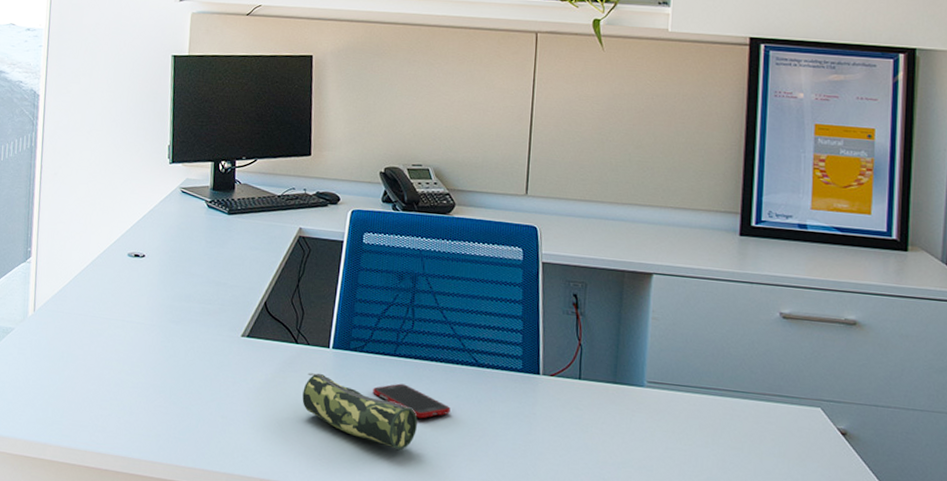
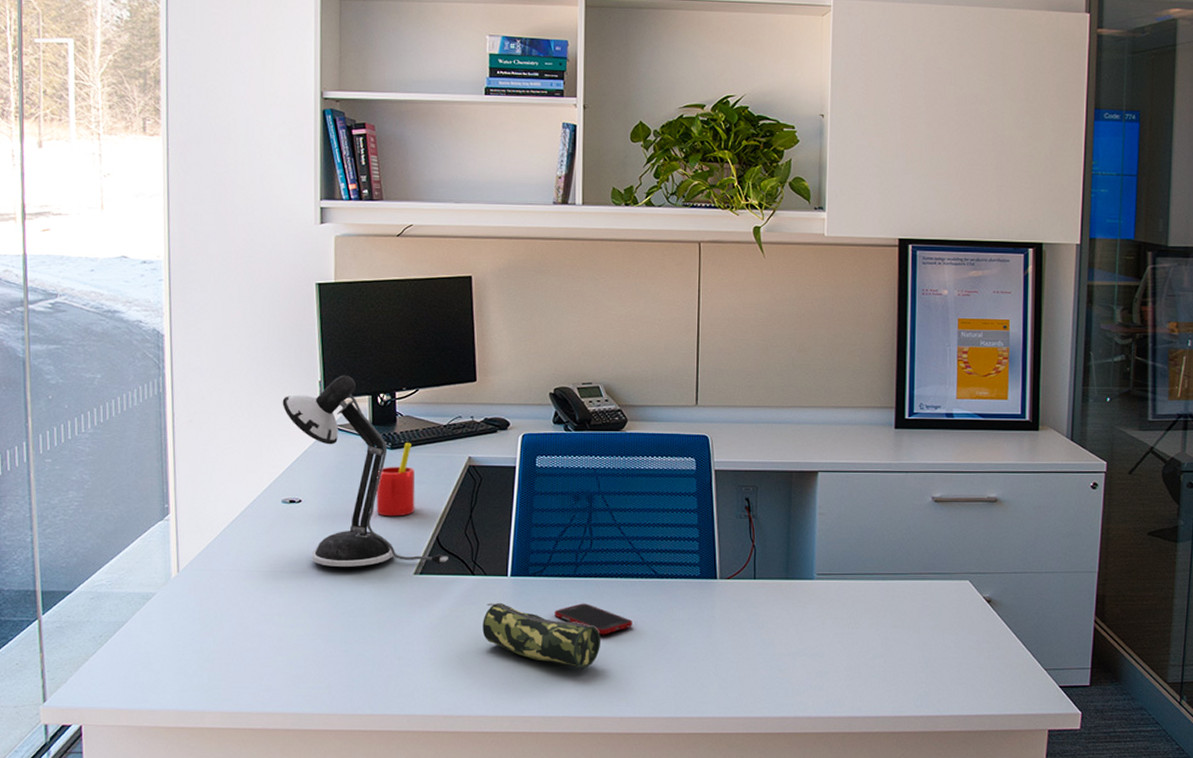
desk lamp: none [134,141,274,329] -> present [282,375,448,567]
straw: none [210,208,249,279] -> present [376,442,415,517]

